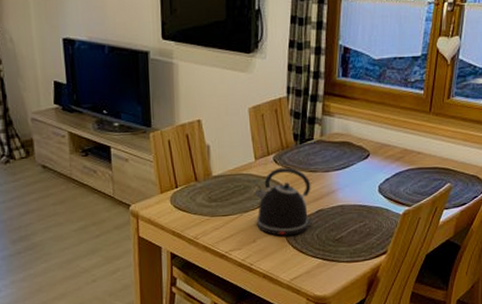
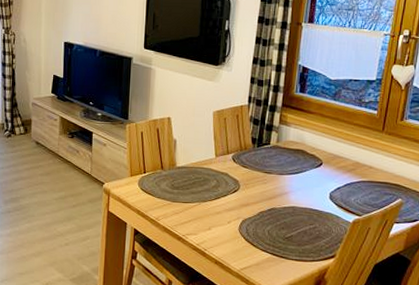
kettle: present [254,167,312,236] -> none [213,166,265,228]

